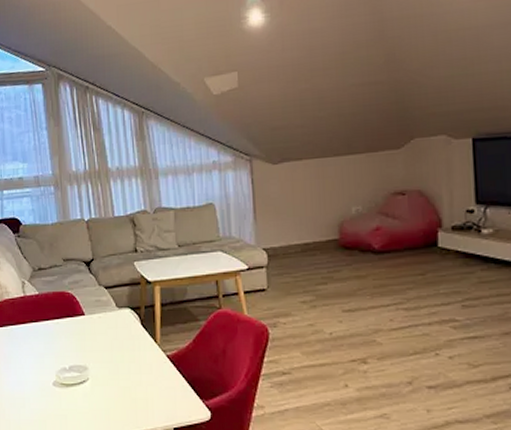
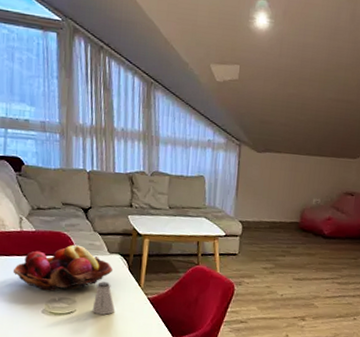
fruit basket: none [19,303,125,360] -> present [13,244,114,292]
saltshaker: none [106,342,132,381] -> present [92,281,116,315]

